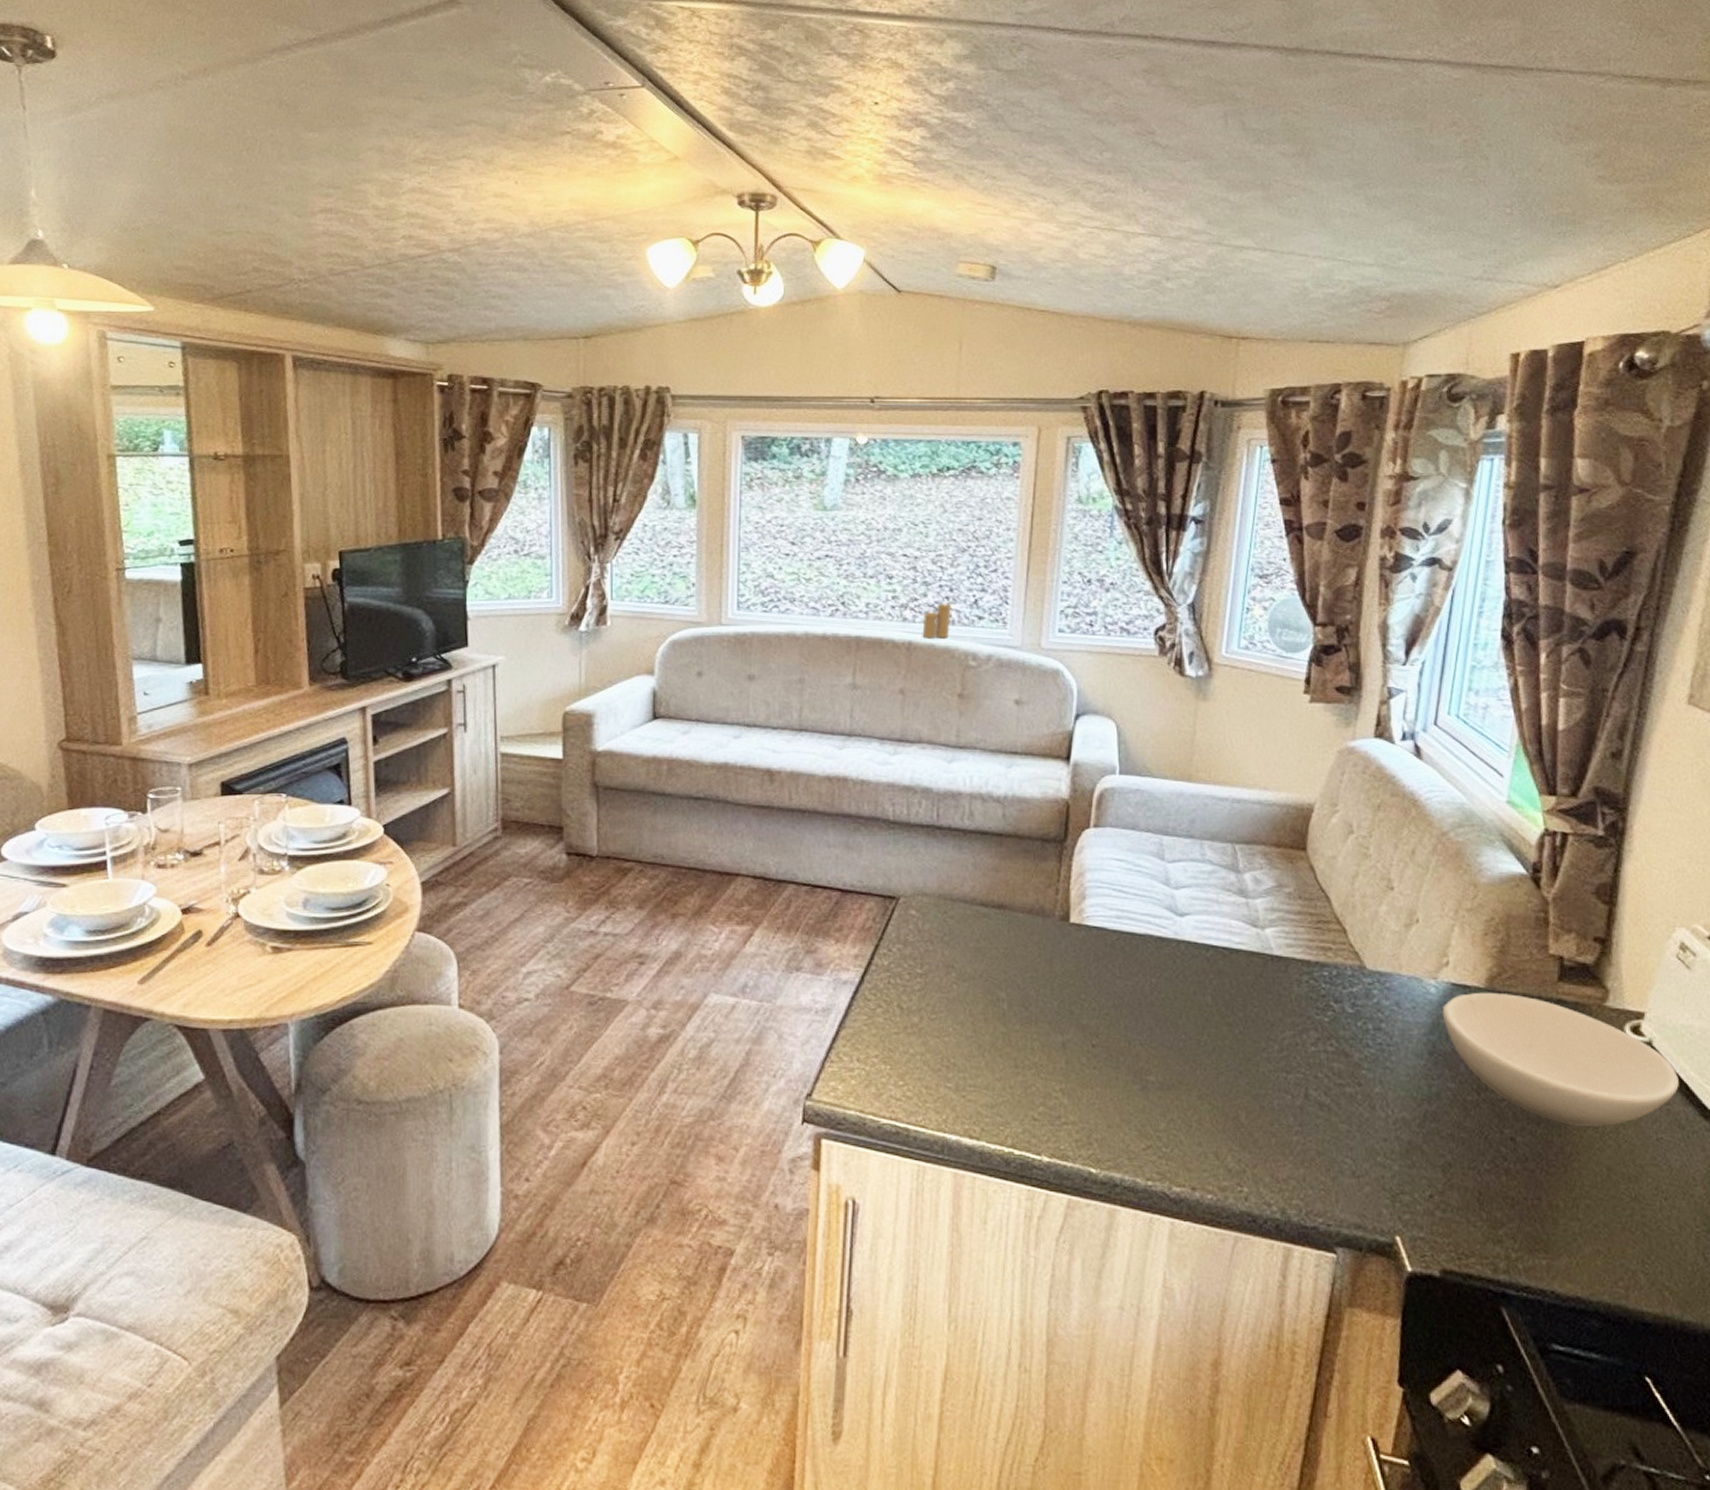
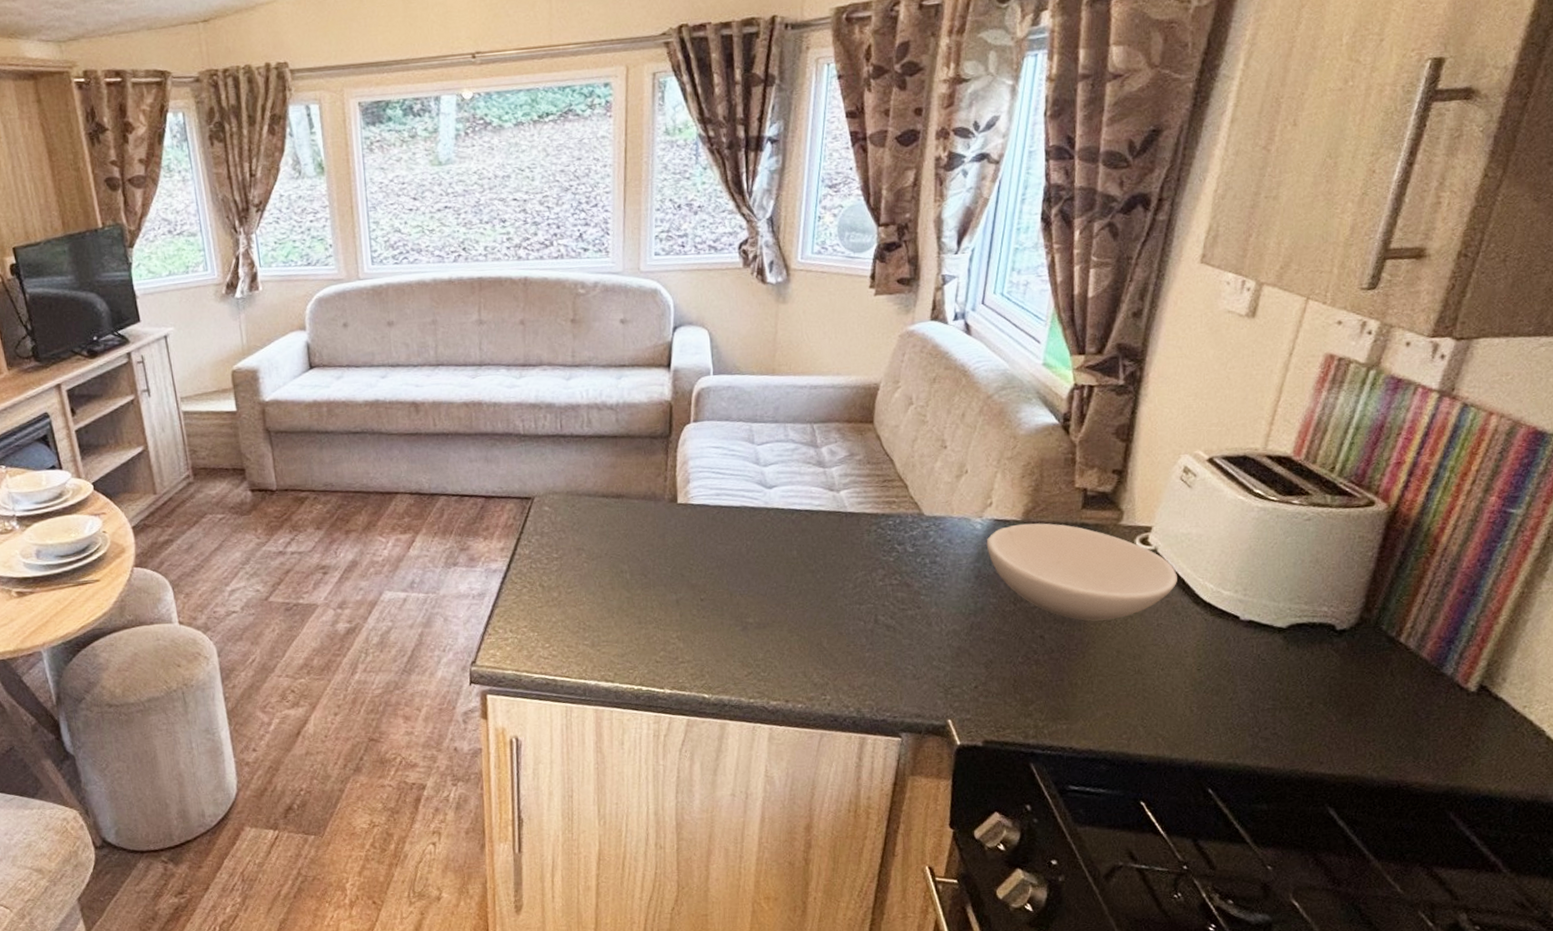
candle: present [922,599,951,639] -> none [535,235,560,273]

